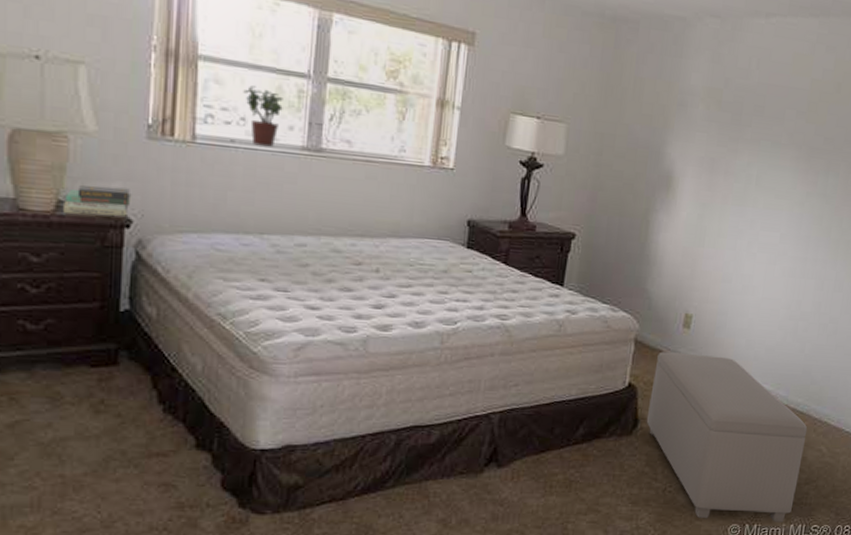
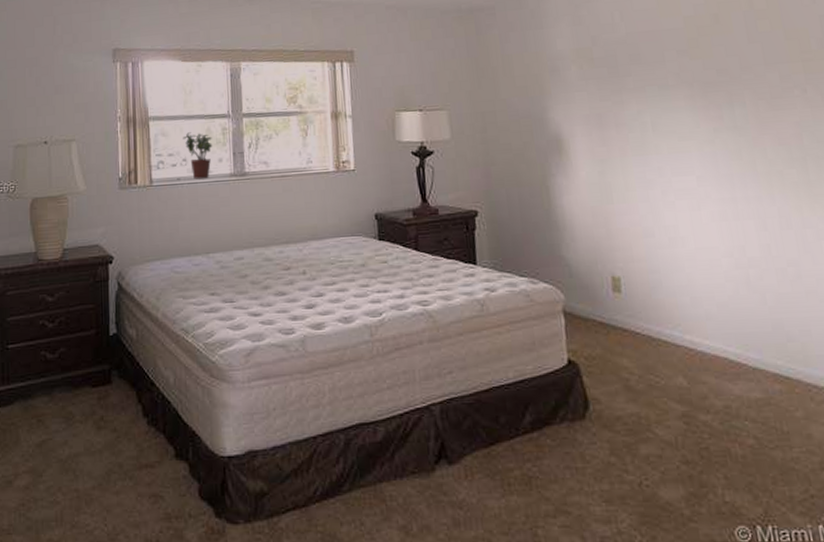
books: present [63,185,132,217] -> none [67,231,112,259]
ottoman: present [646,351,808,522] -> none [592,319,814,522]

